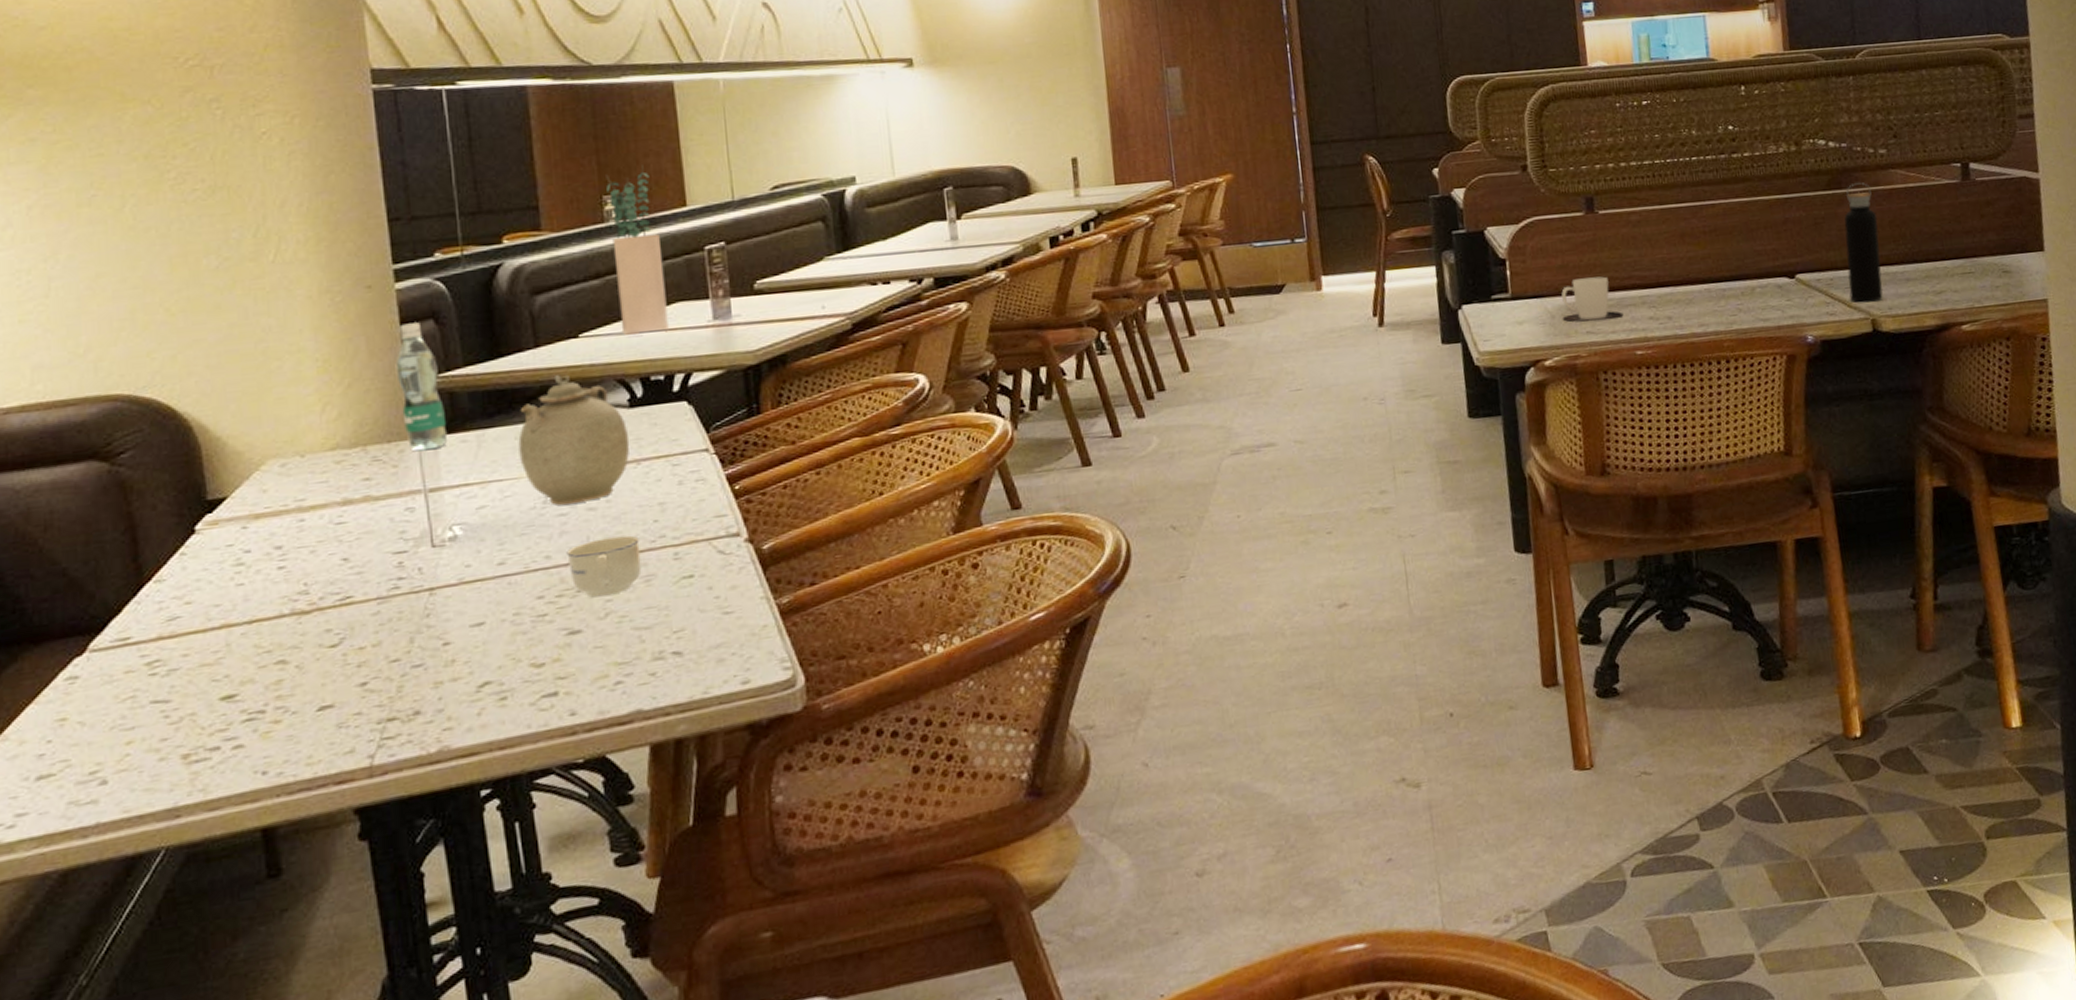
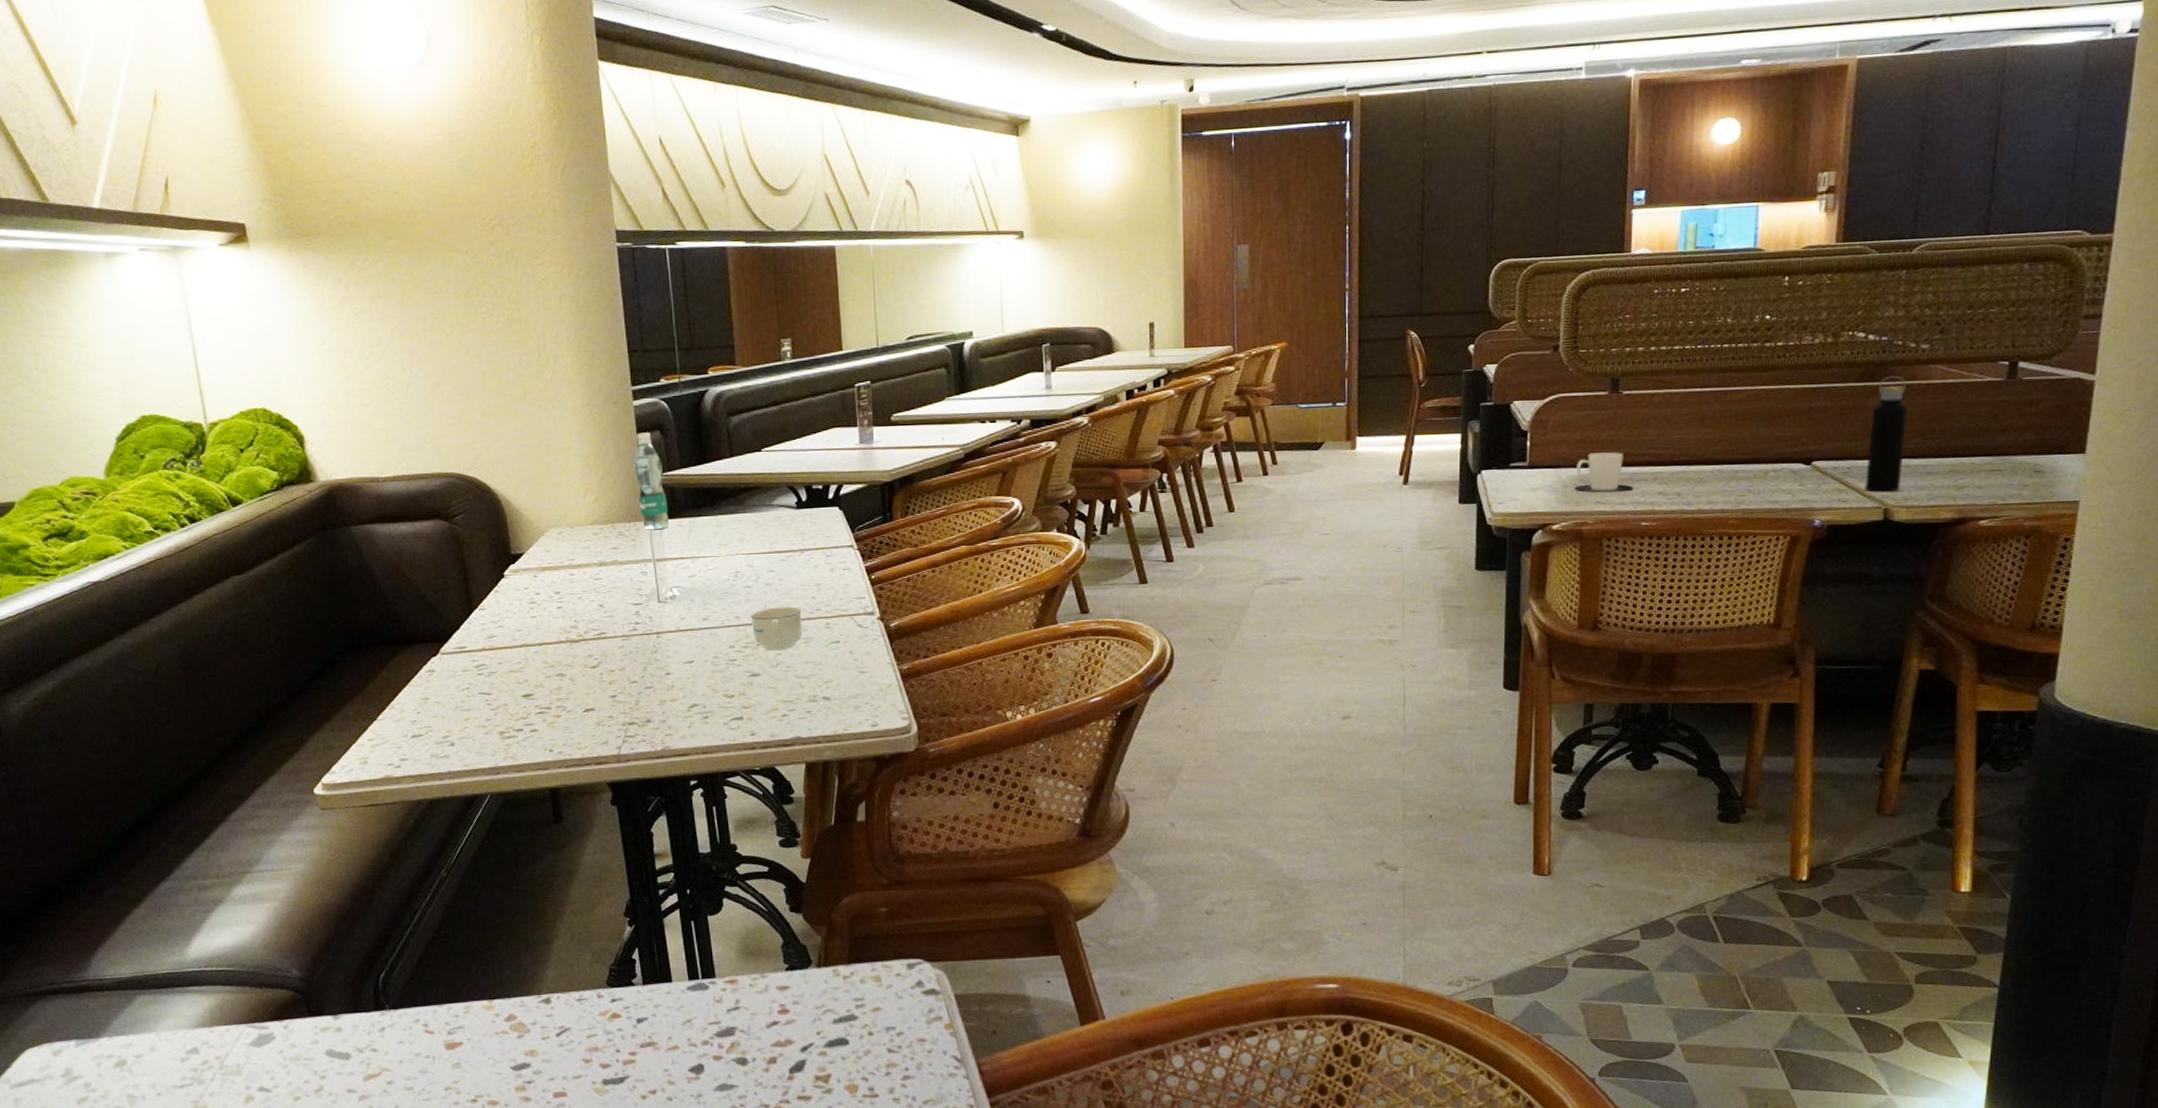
teapot: present [518,375,630,506] -> none [718,480,797,580]
vase: present [606,165,669,338] -> none [783,315,827,454]

